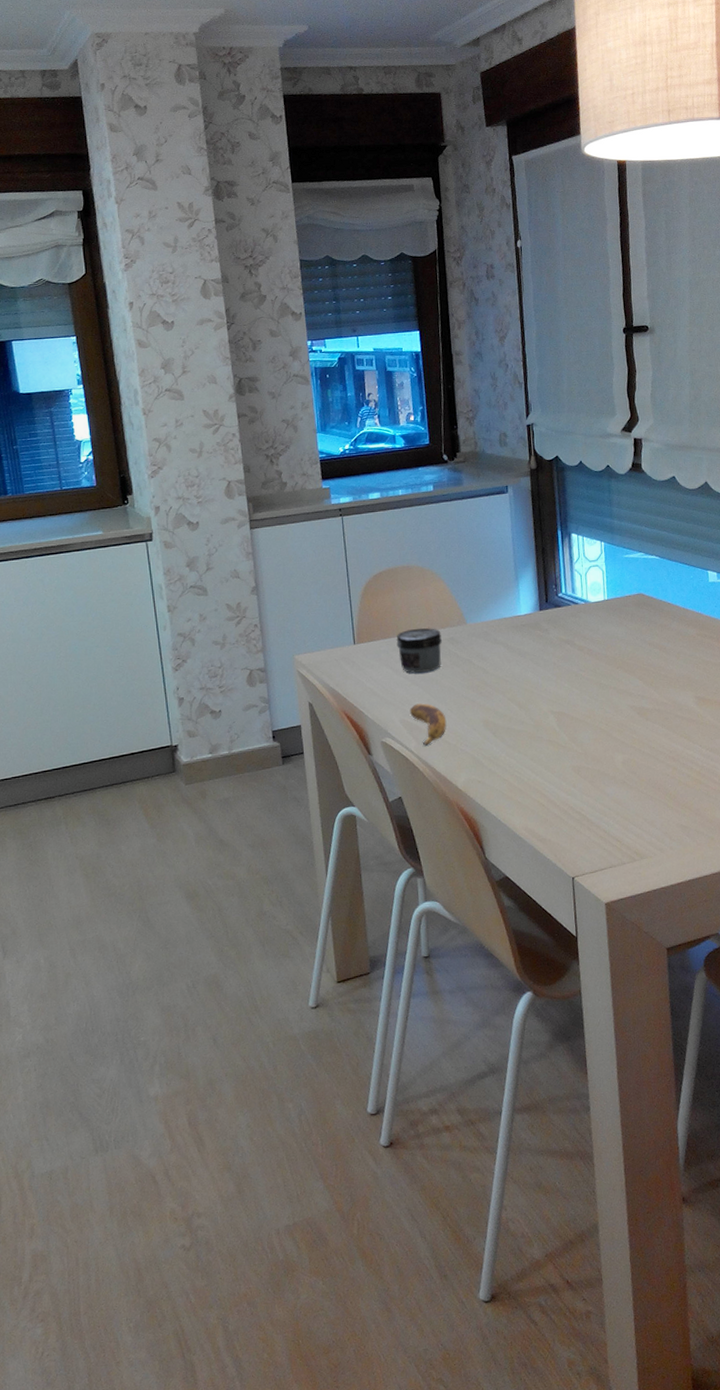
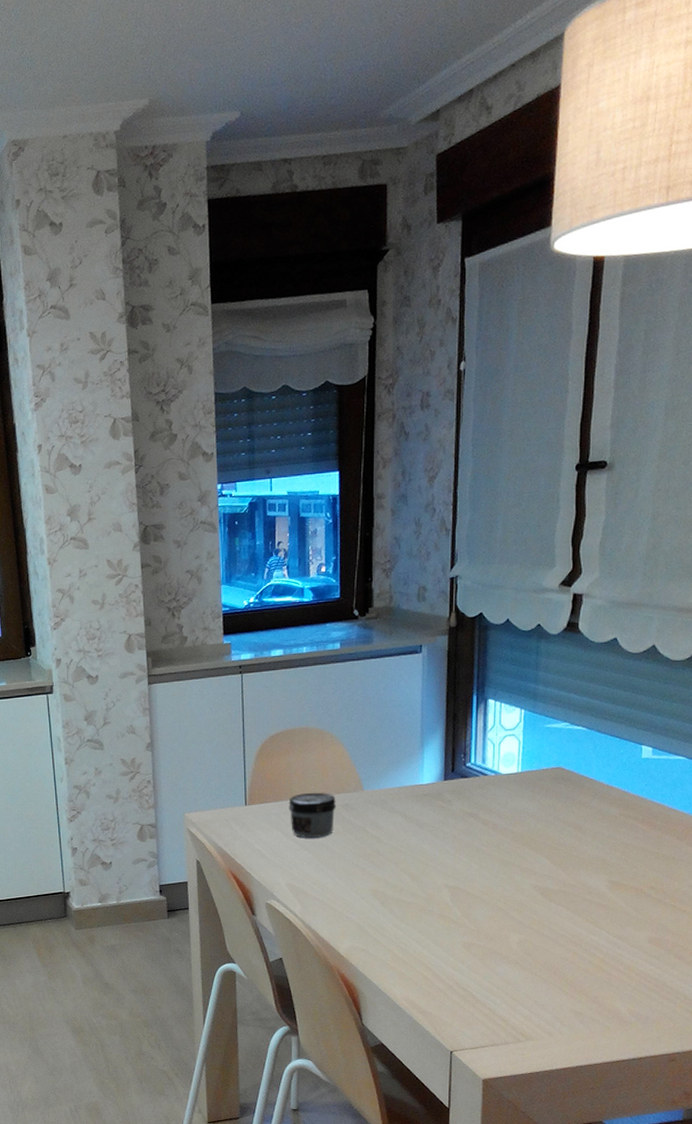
banana: present [409,703,447,746] -> none [297,868,334,910]

